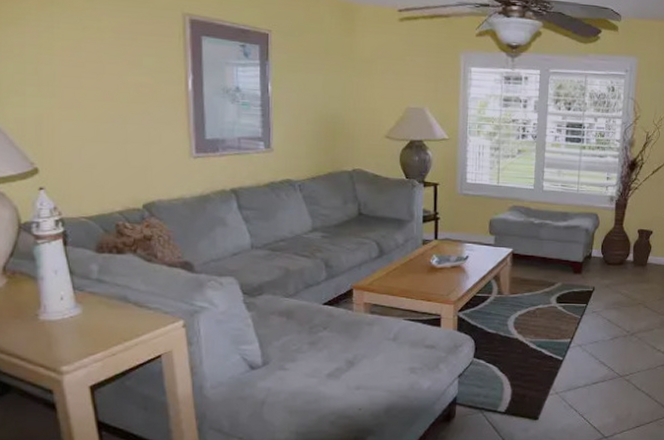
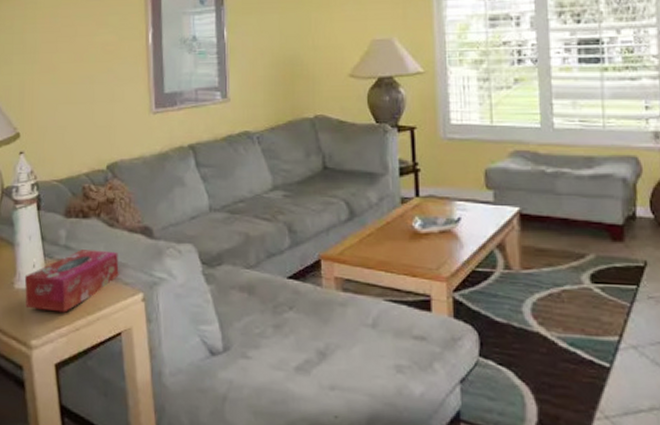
tissue box: none [51,283,158,340] -> present [24,250,119,313]

